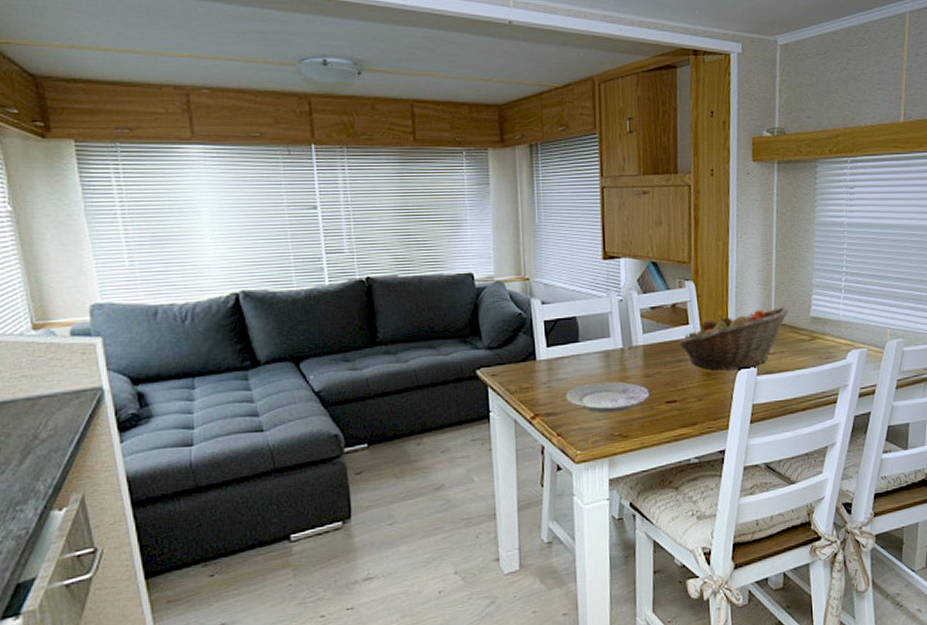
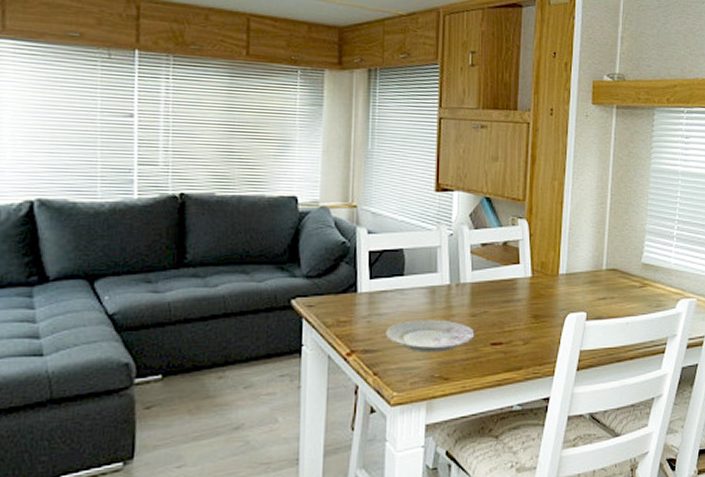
fruit basket: present [678,307,789,371] -> none [508,252,621,315]

